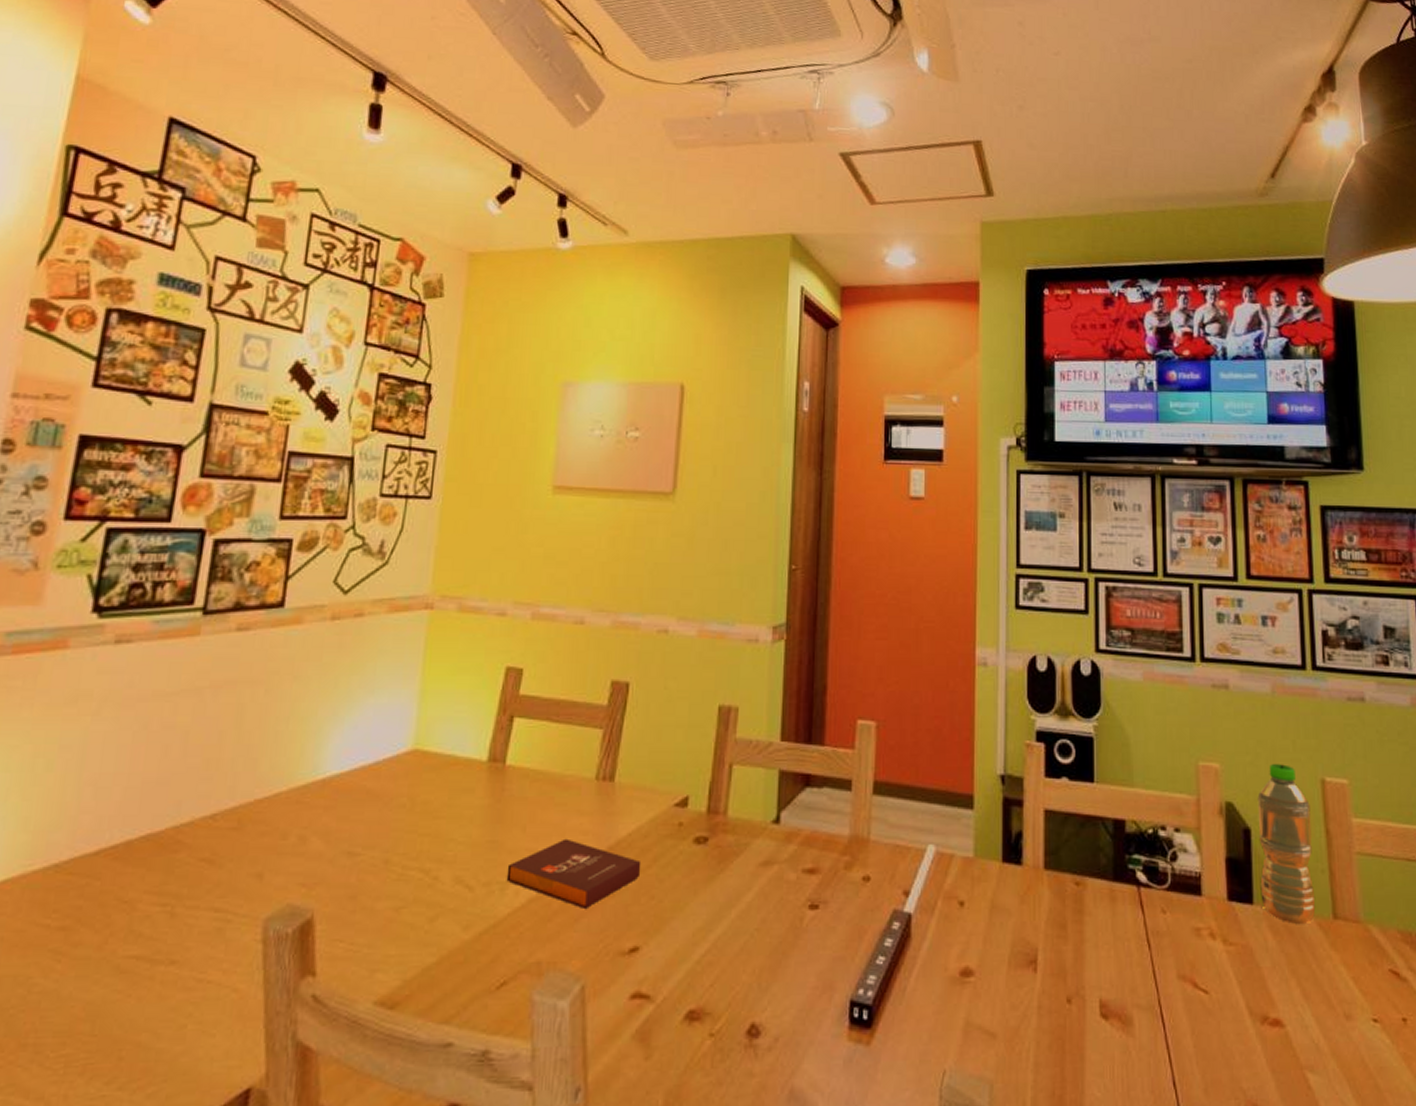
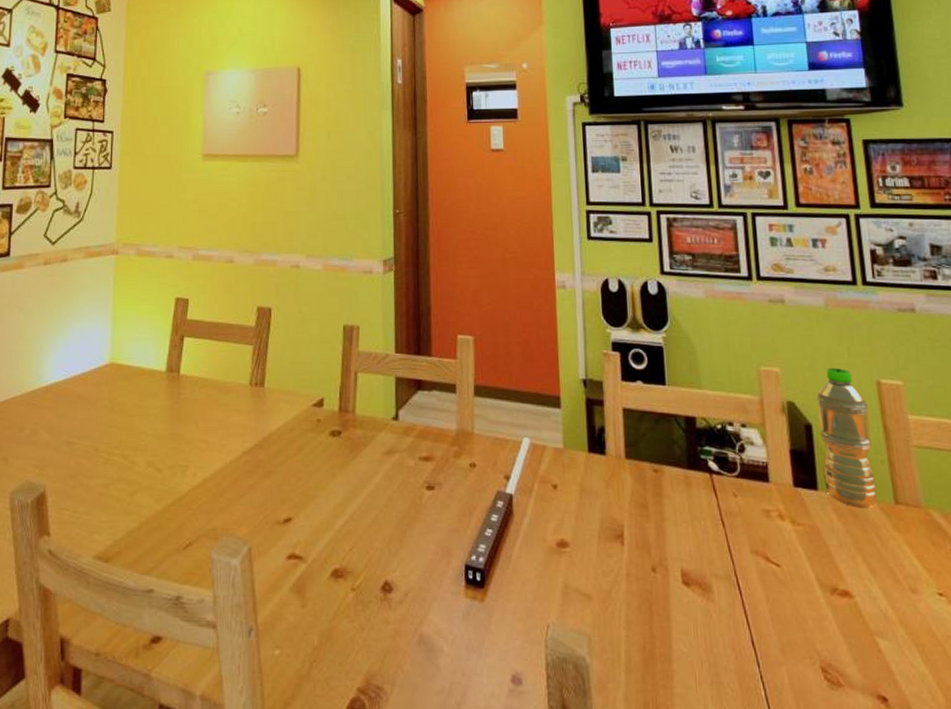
book: present [506,838,641,908] -> none [186,432,290,487]

